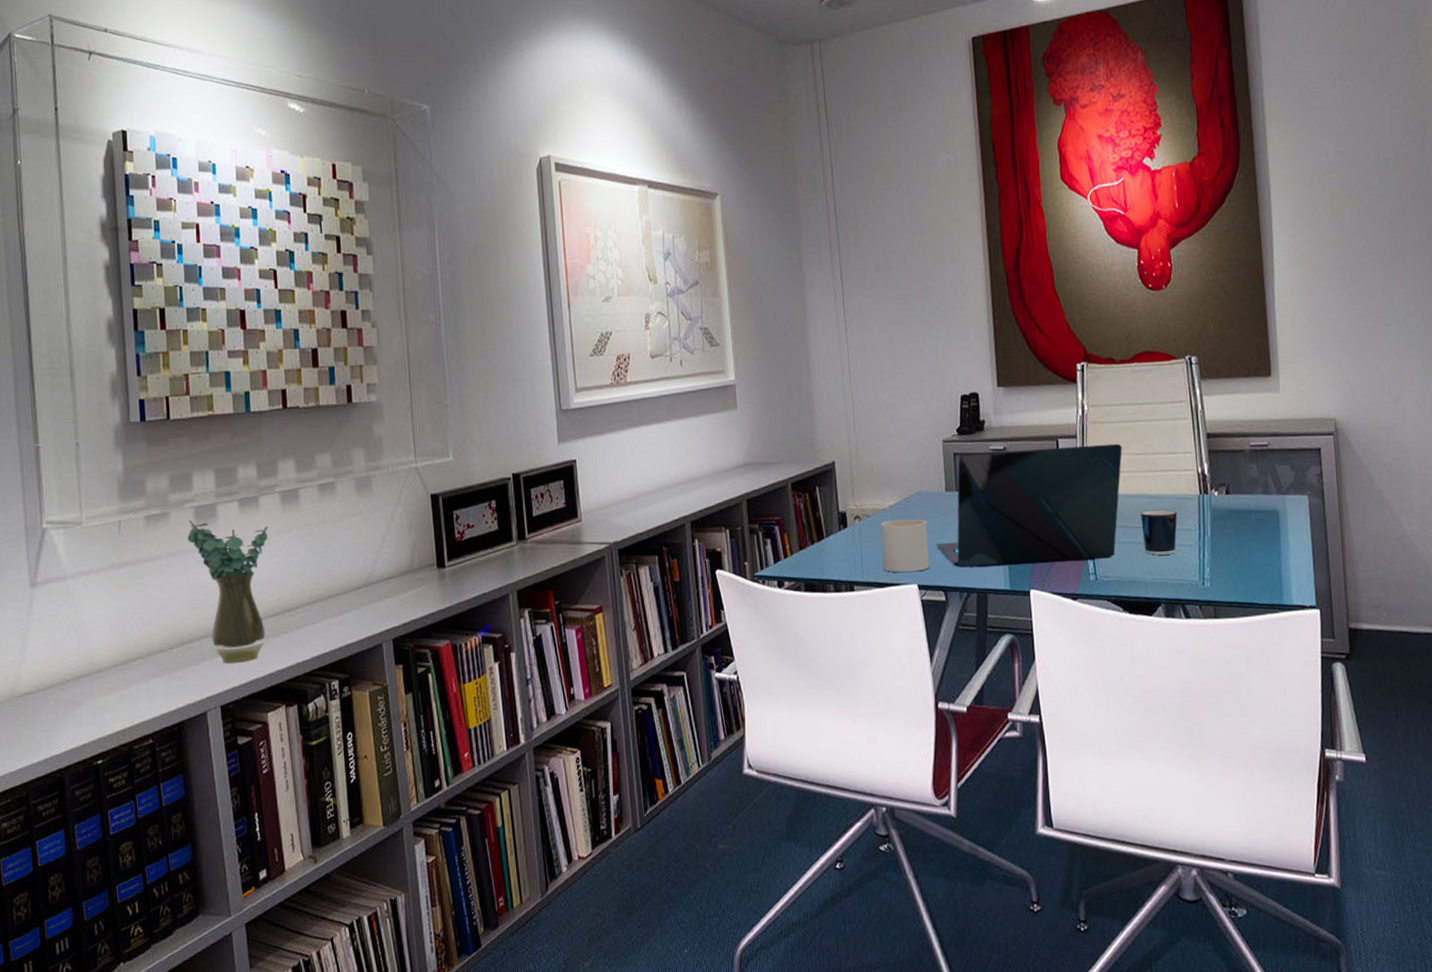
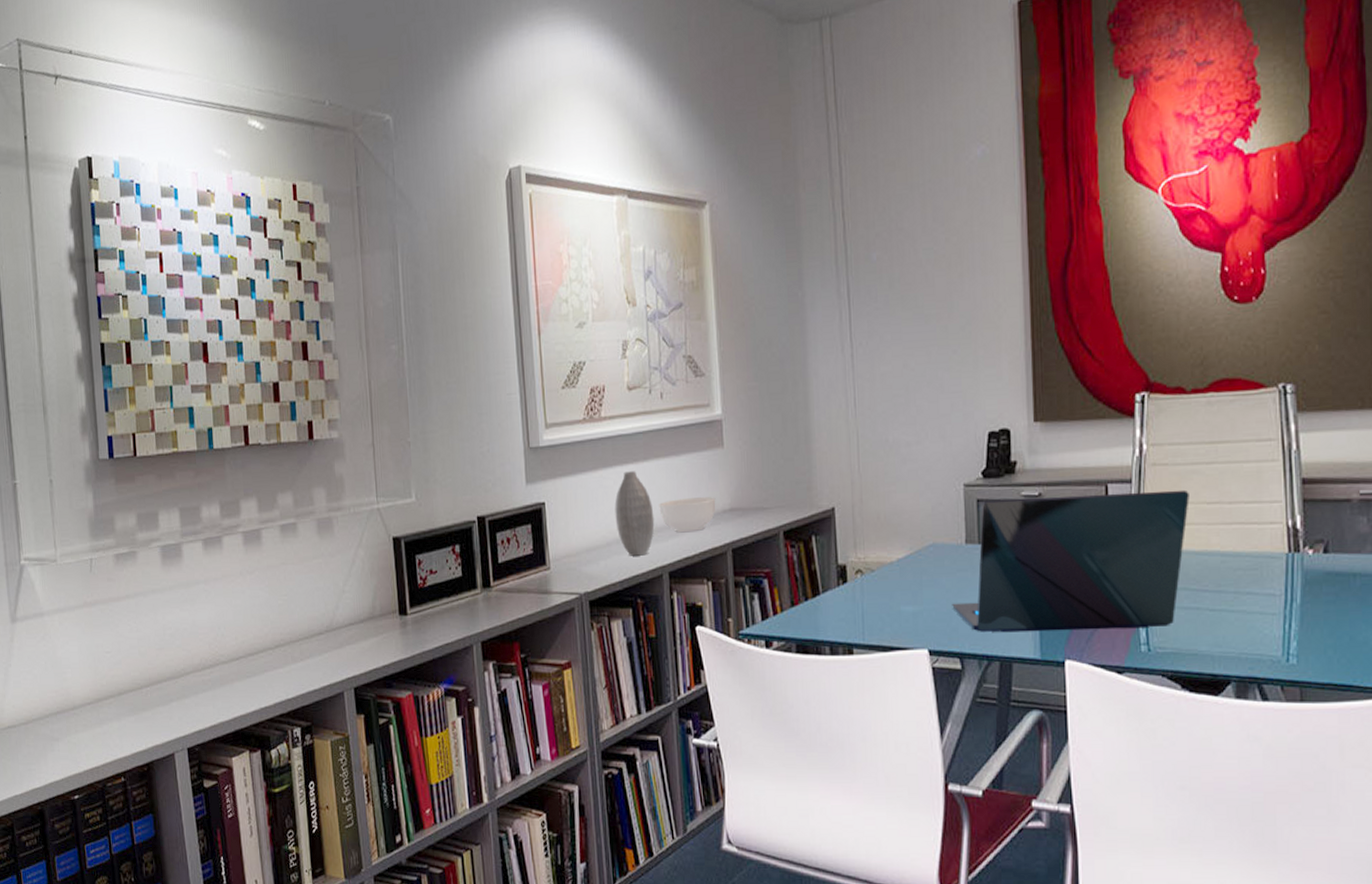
vase: present [187,520,268,665] -> none [154,560,232,707]
vase: none [640,431,677,508] -> present [614,471,655,556]
bowl: none [681,453,732,486] -> present [659,497,716,533]
cup: present [880,518,929,573] -> none [886,574,944,636]
mug: present [1141,509,1177,555] -> none [1210,570,1257,624]

